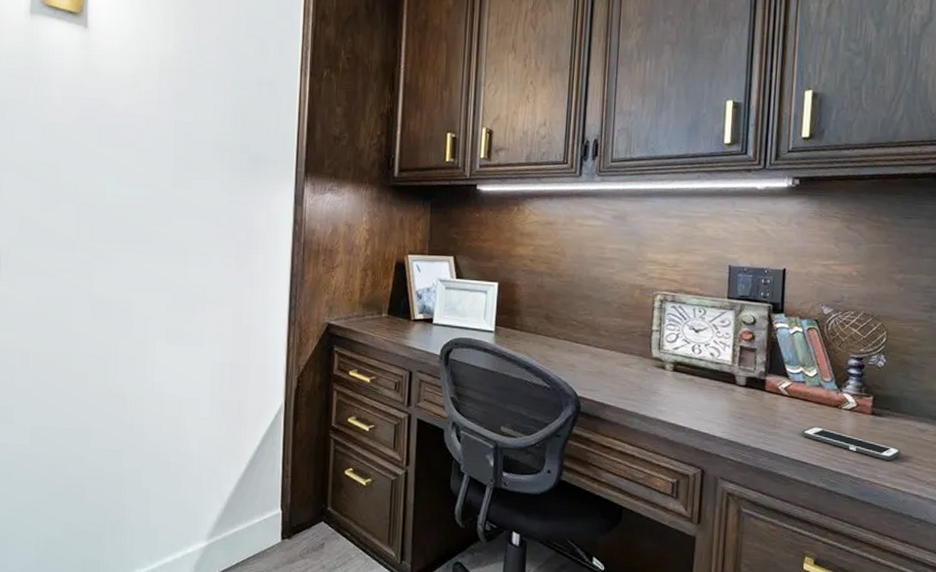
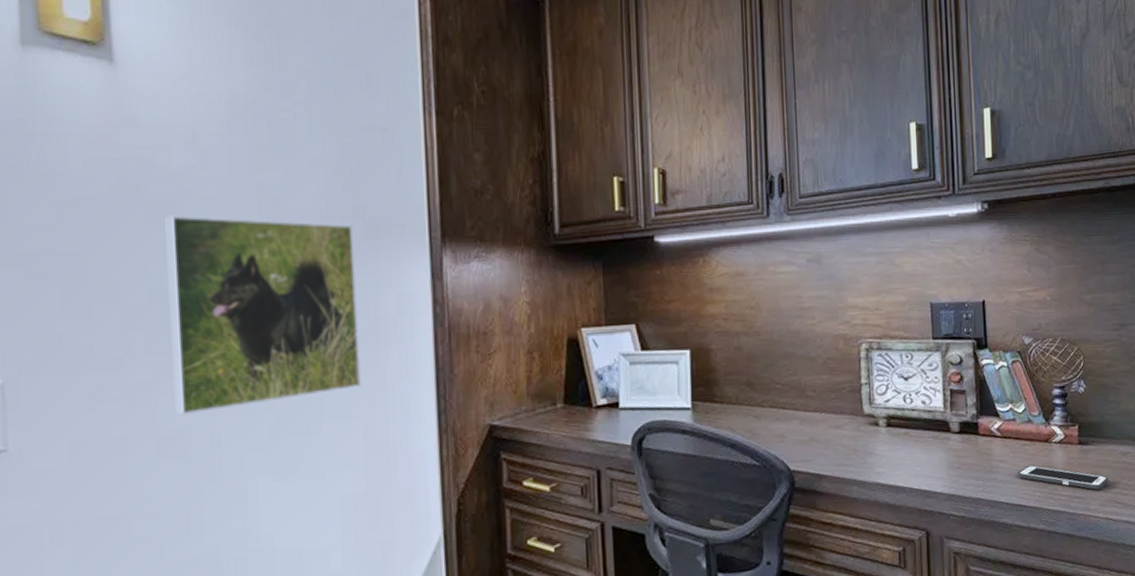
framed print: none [106,141,240,287] -> present [165,215,361,416]

